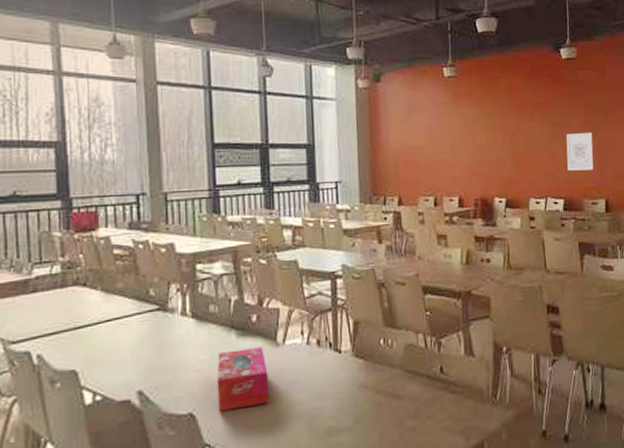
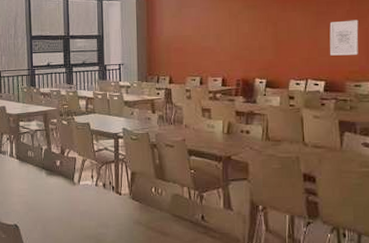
tissue box: present [216,347,269,411] -> none [32,184,68,226]

